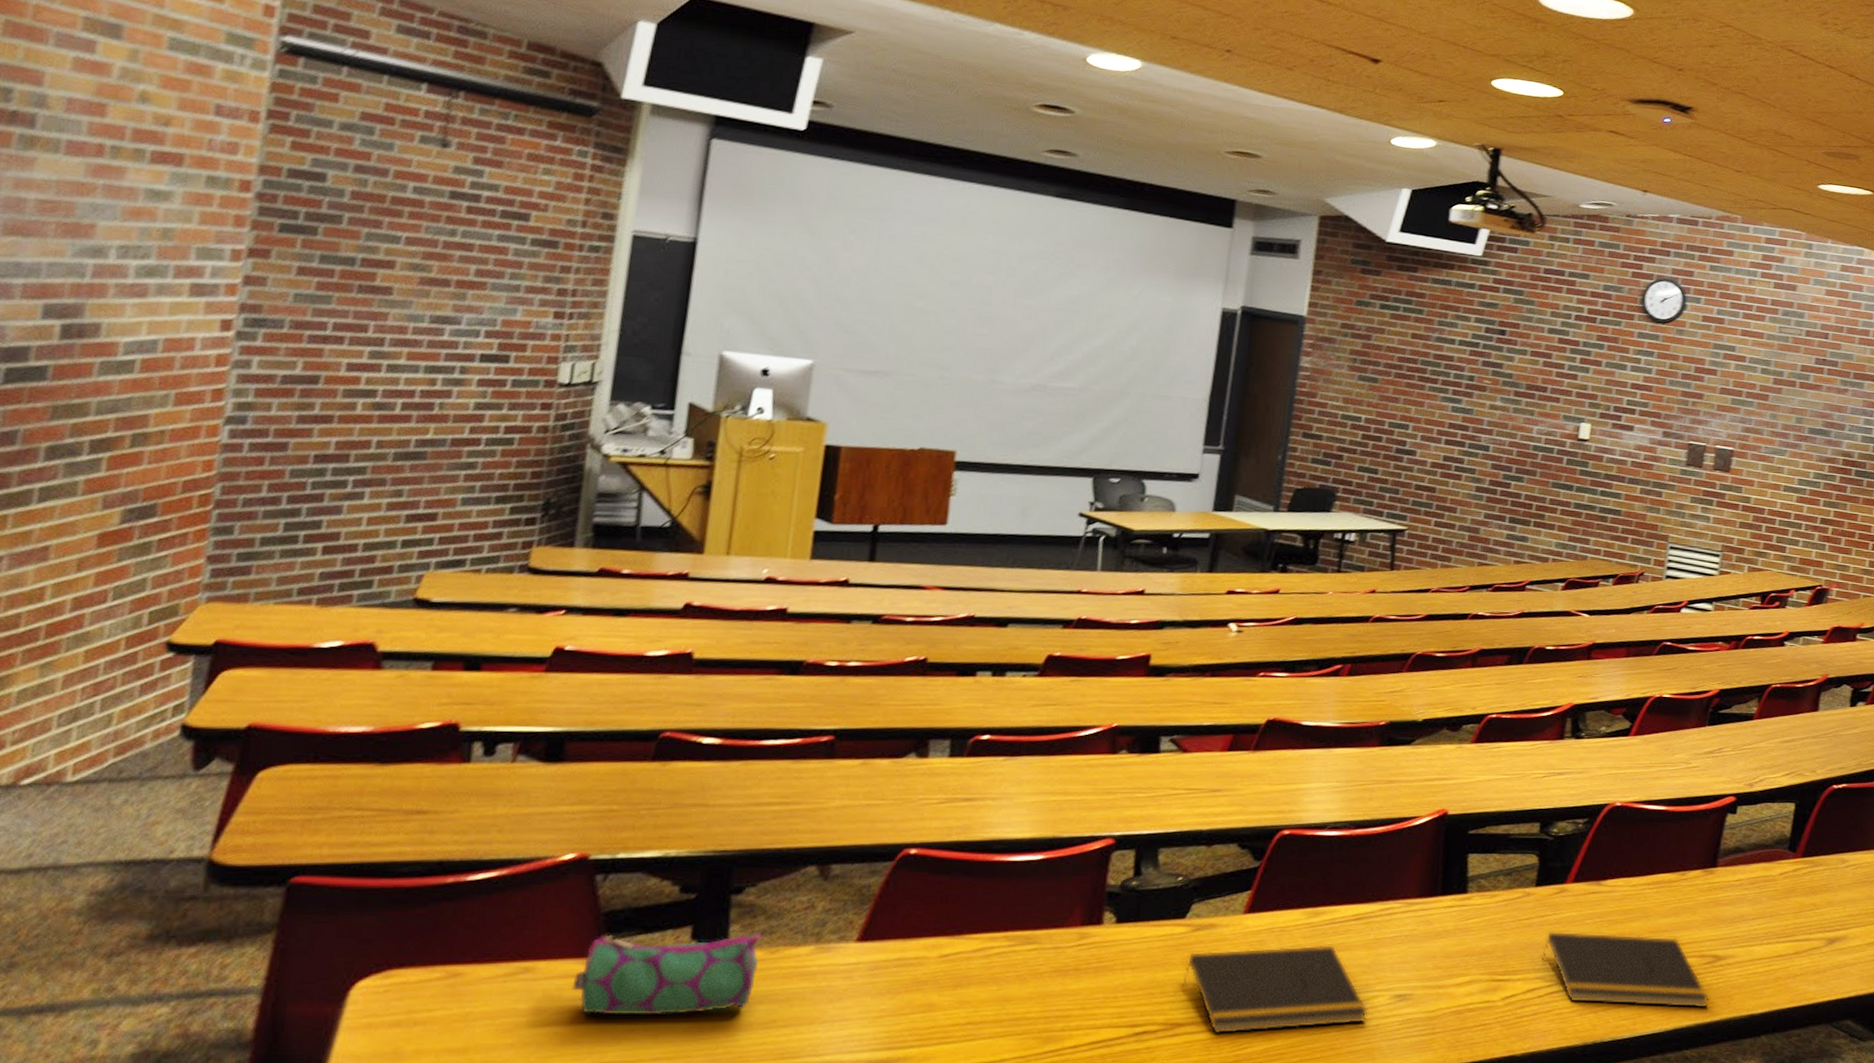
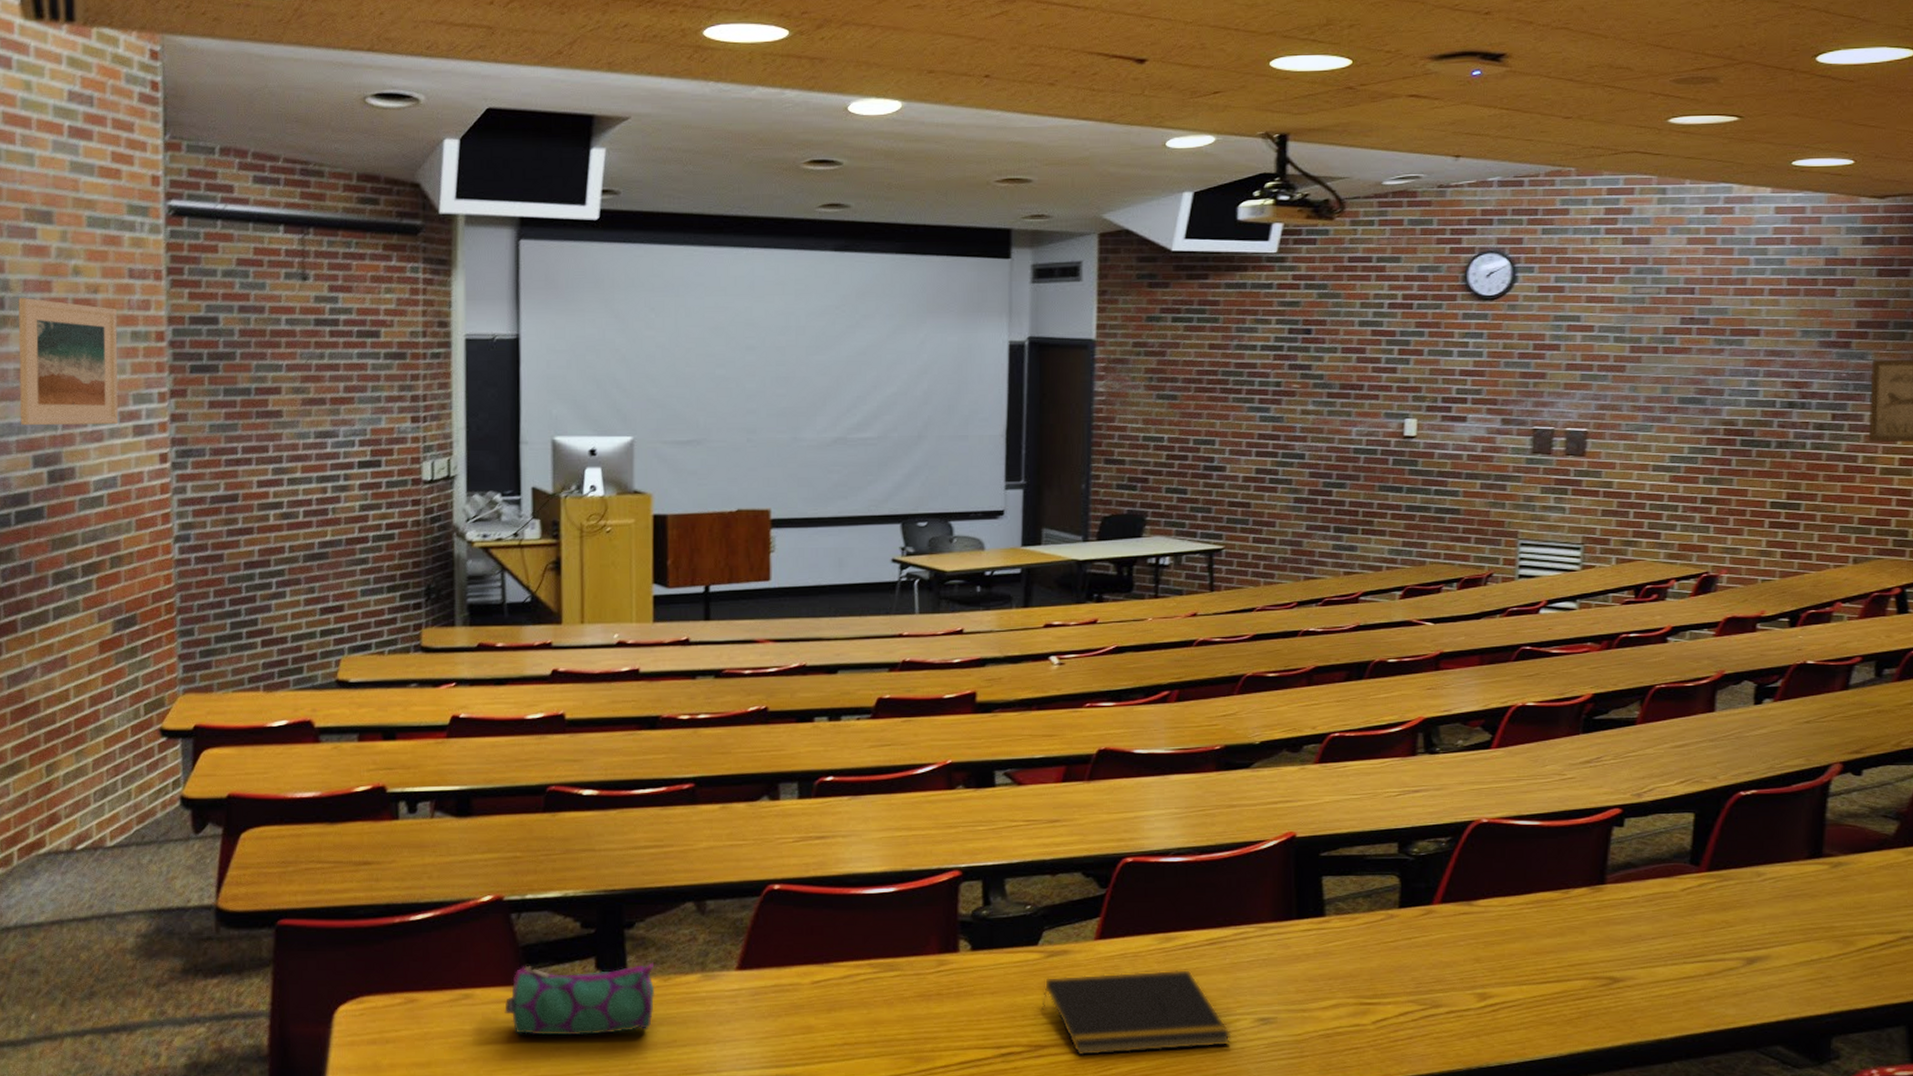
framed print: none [32,118,192,279] -> present [18,298,119,425]
notepad: present [1542,931,1709,1008] -> none [1413,953,1608,1032]

